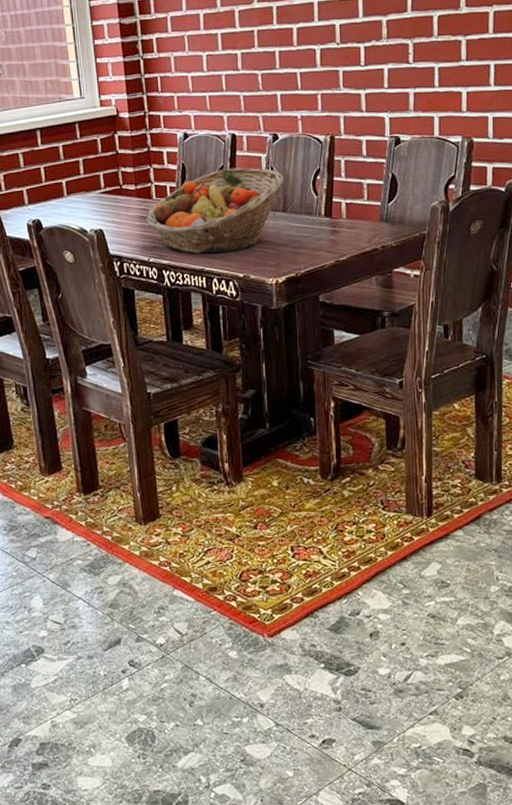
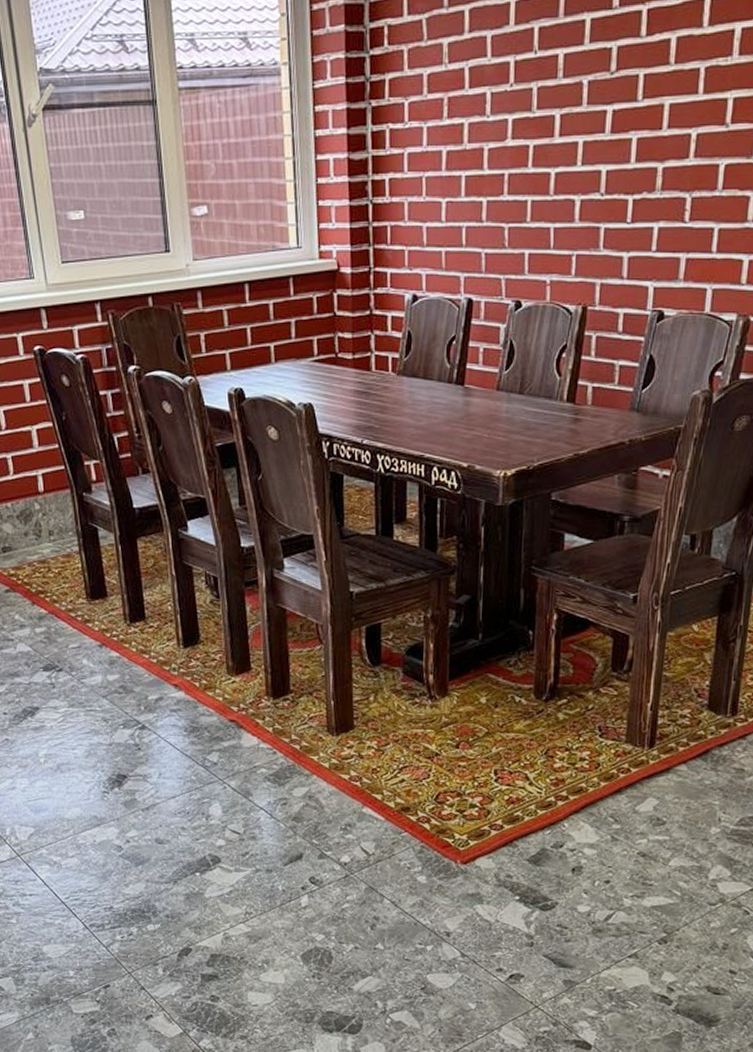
fruit basket: present [147,167,284,254] -> none [363,339,523,438]

